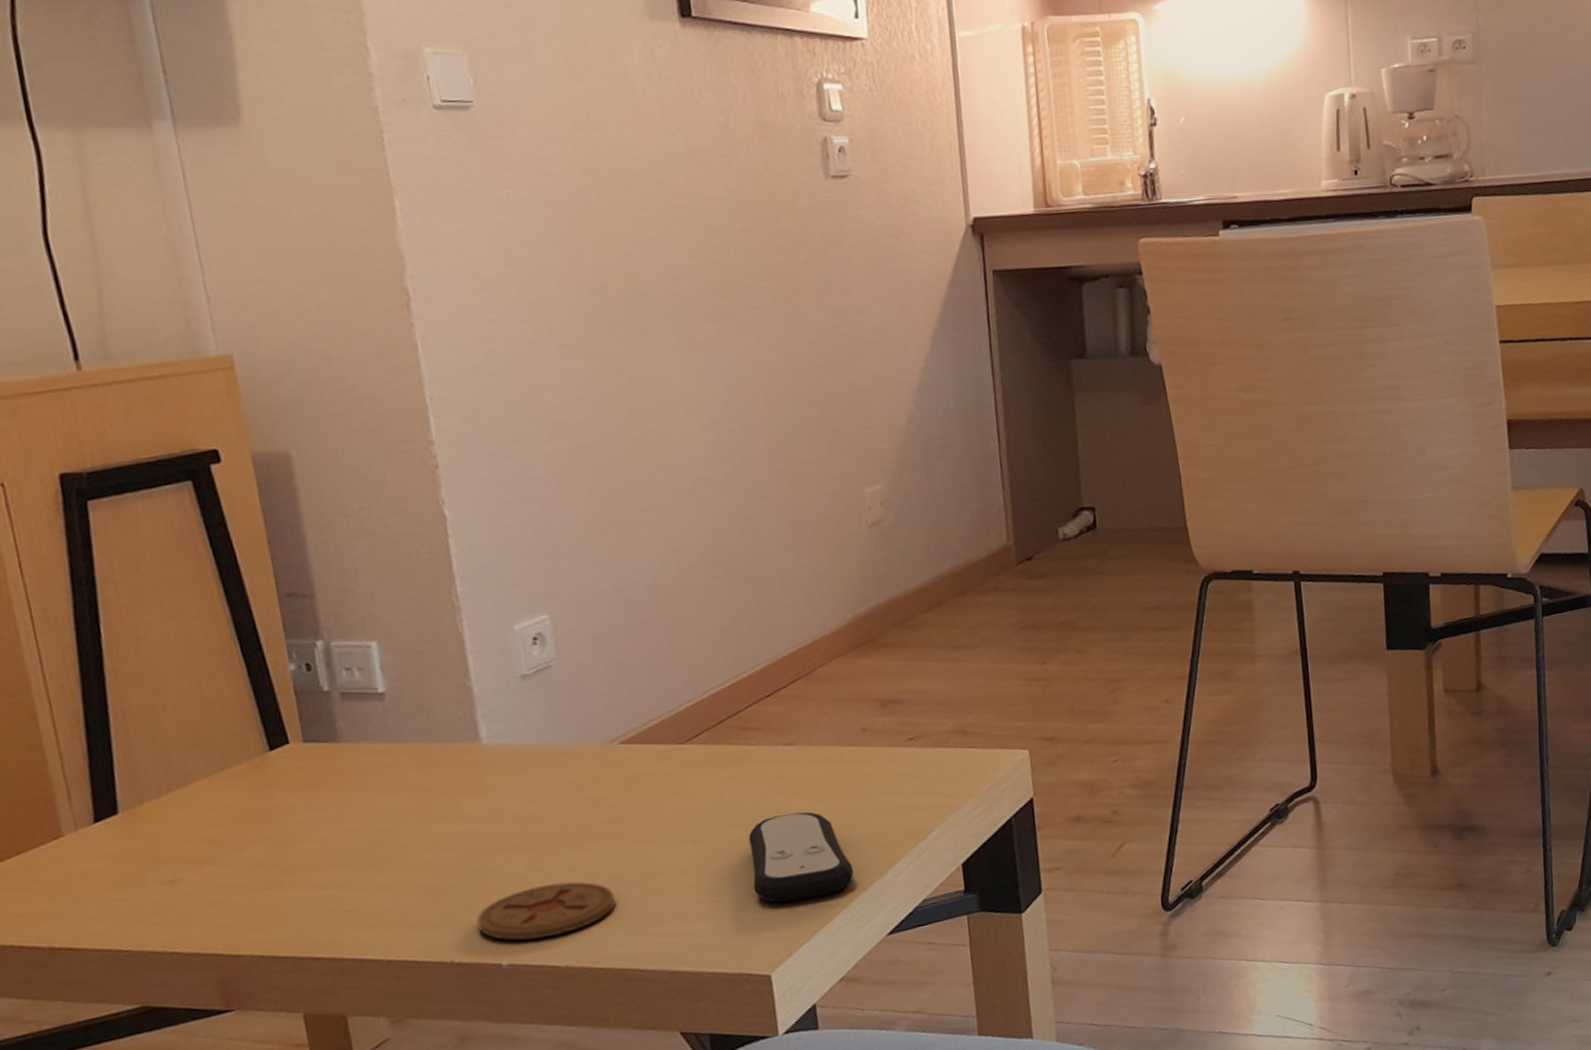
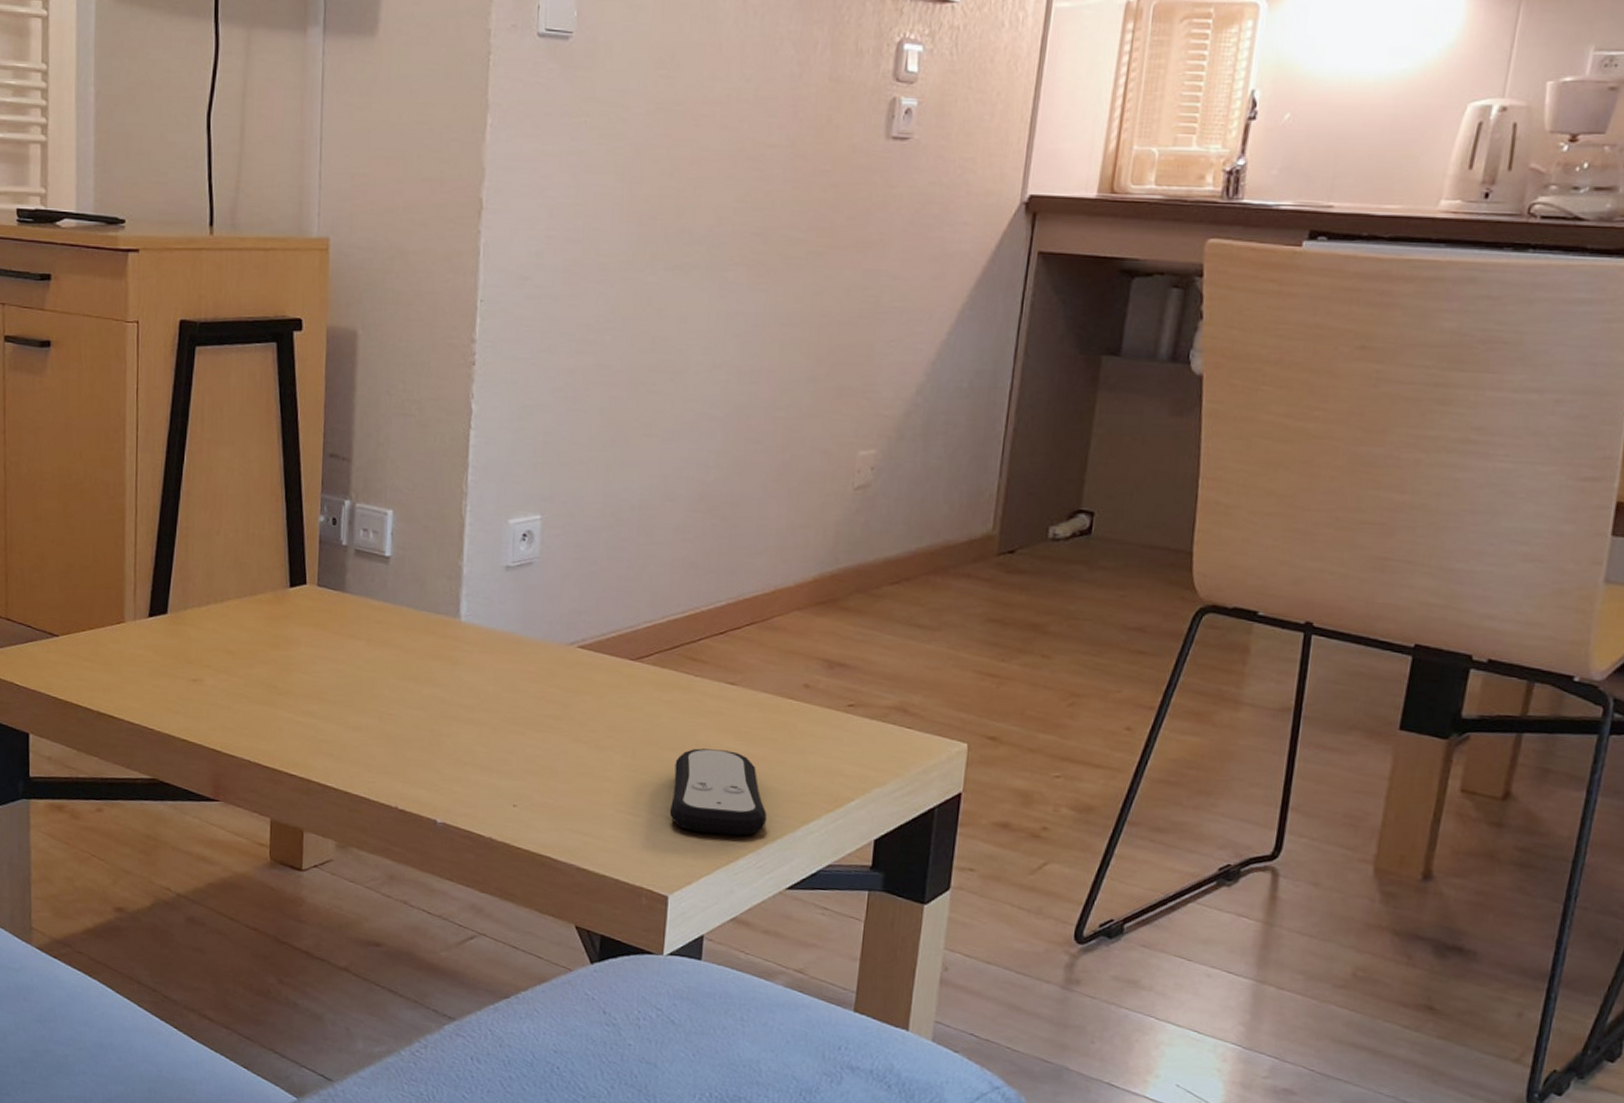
coaster: present [476,882,616,941] -> none [423,759,545,808]

